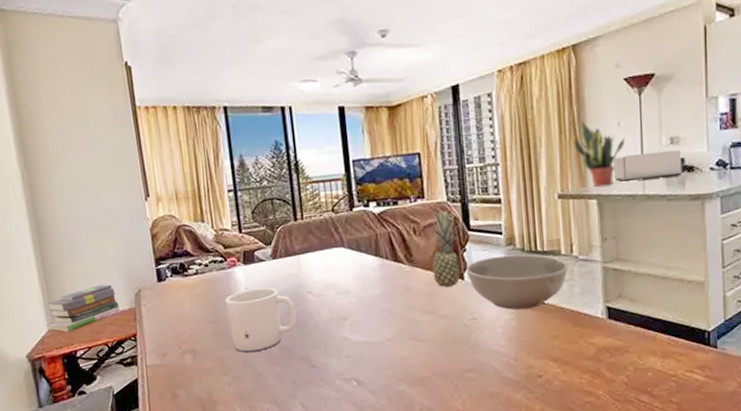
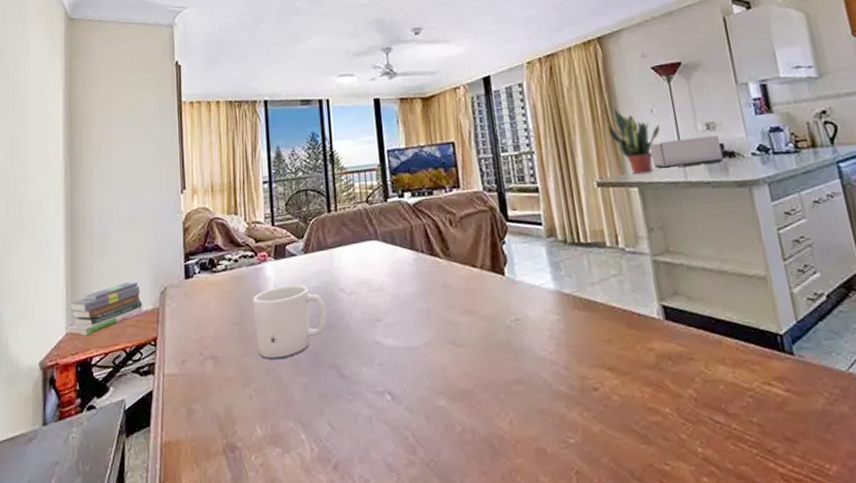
fruit: present [430,208,460,287] -> none [467,198,500,283]
bowl: present [466,254,569,310] -> none [506,247,616,309]

